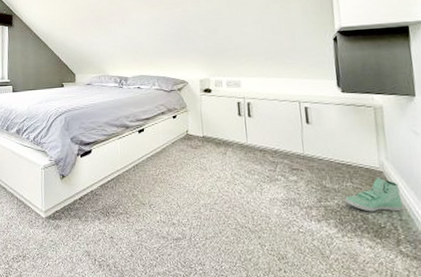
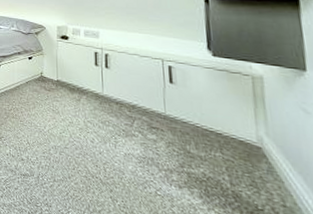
sneaker: present [344,178,403,212] -> none [212,153,287,196]

